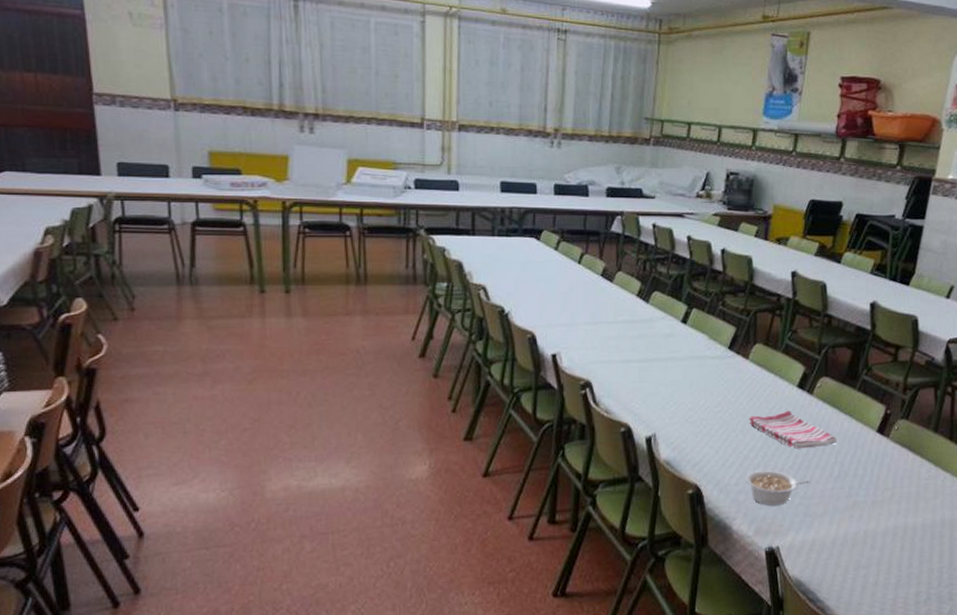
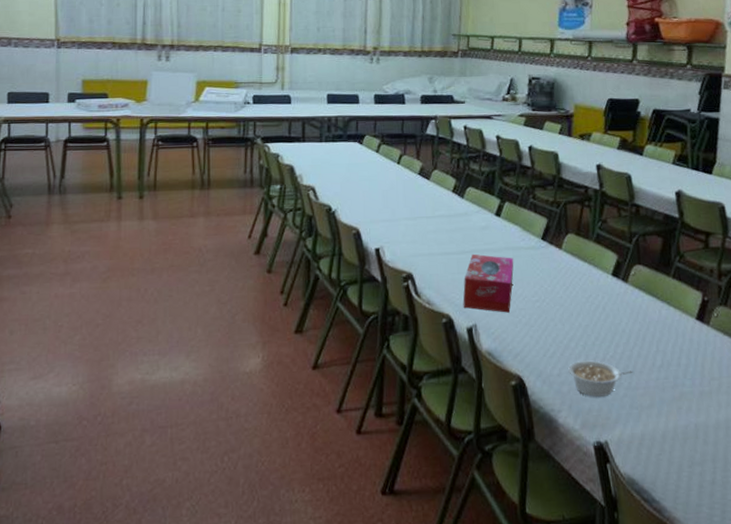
tissue box: none [643,362,698,423] -> present [463,254,514,313]
dish towel: present [749,411,836,449] -> none [567,299,656,338]

